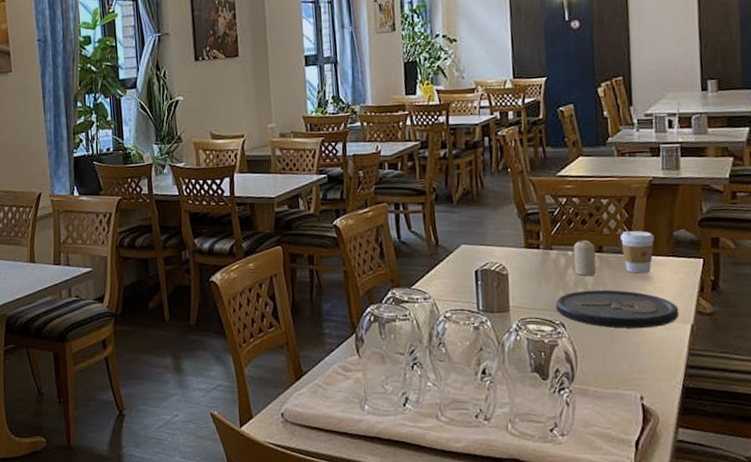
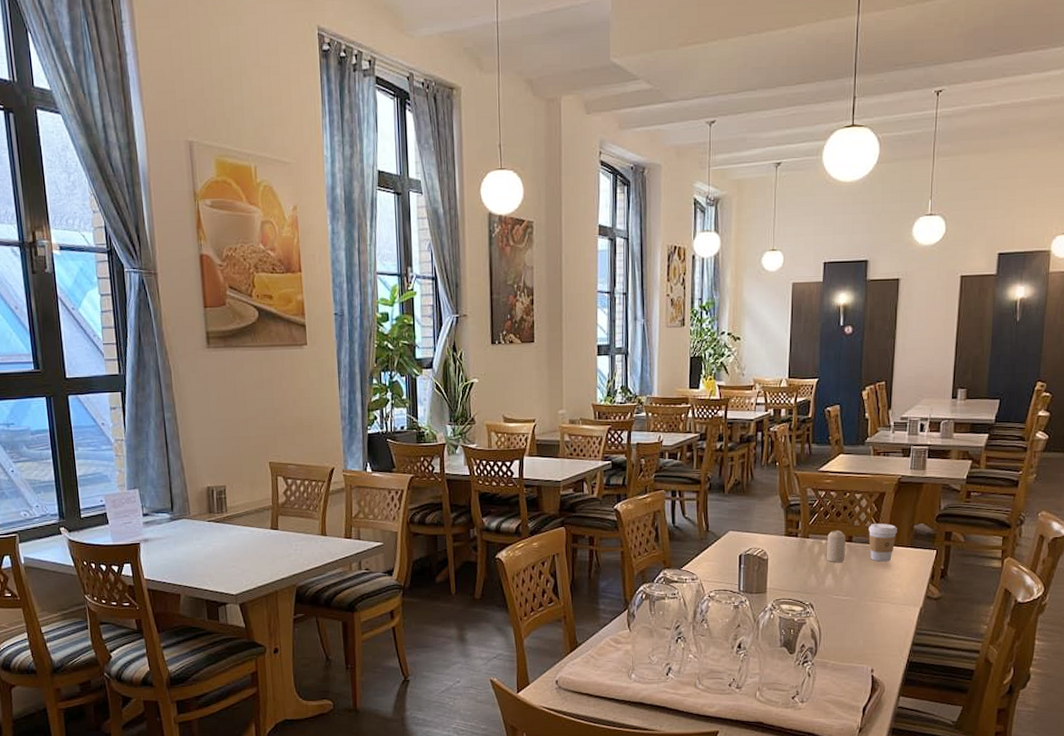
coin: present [556,289,679,329] -> none [807,575,911,610]

